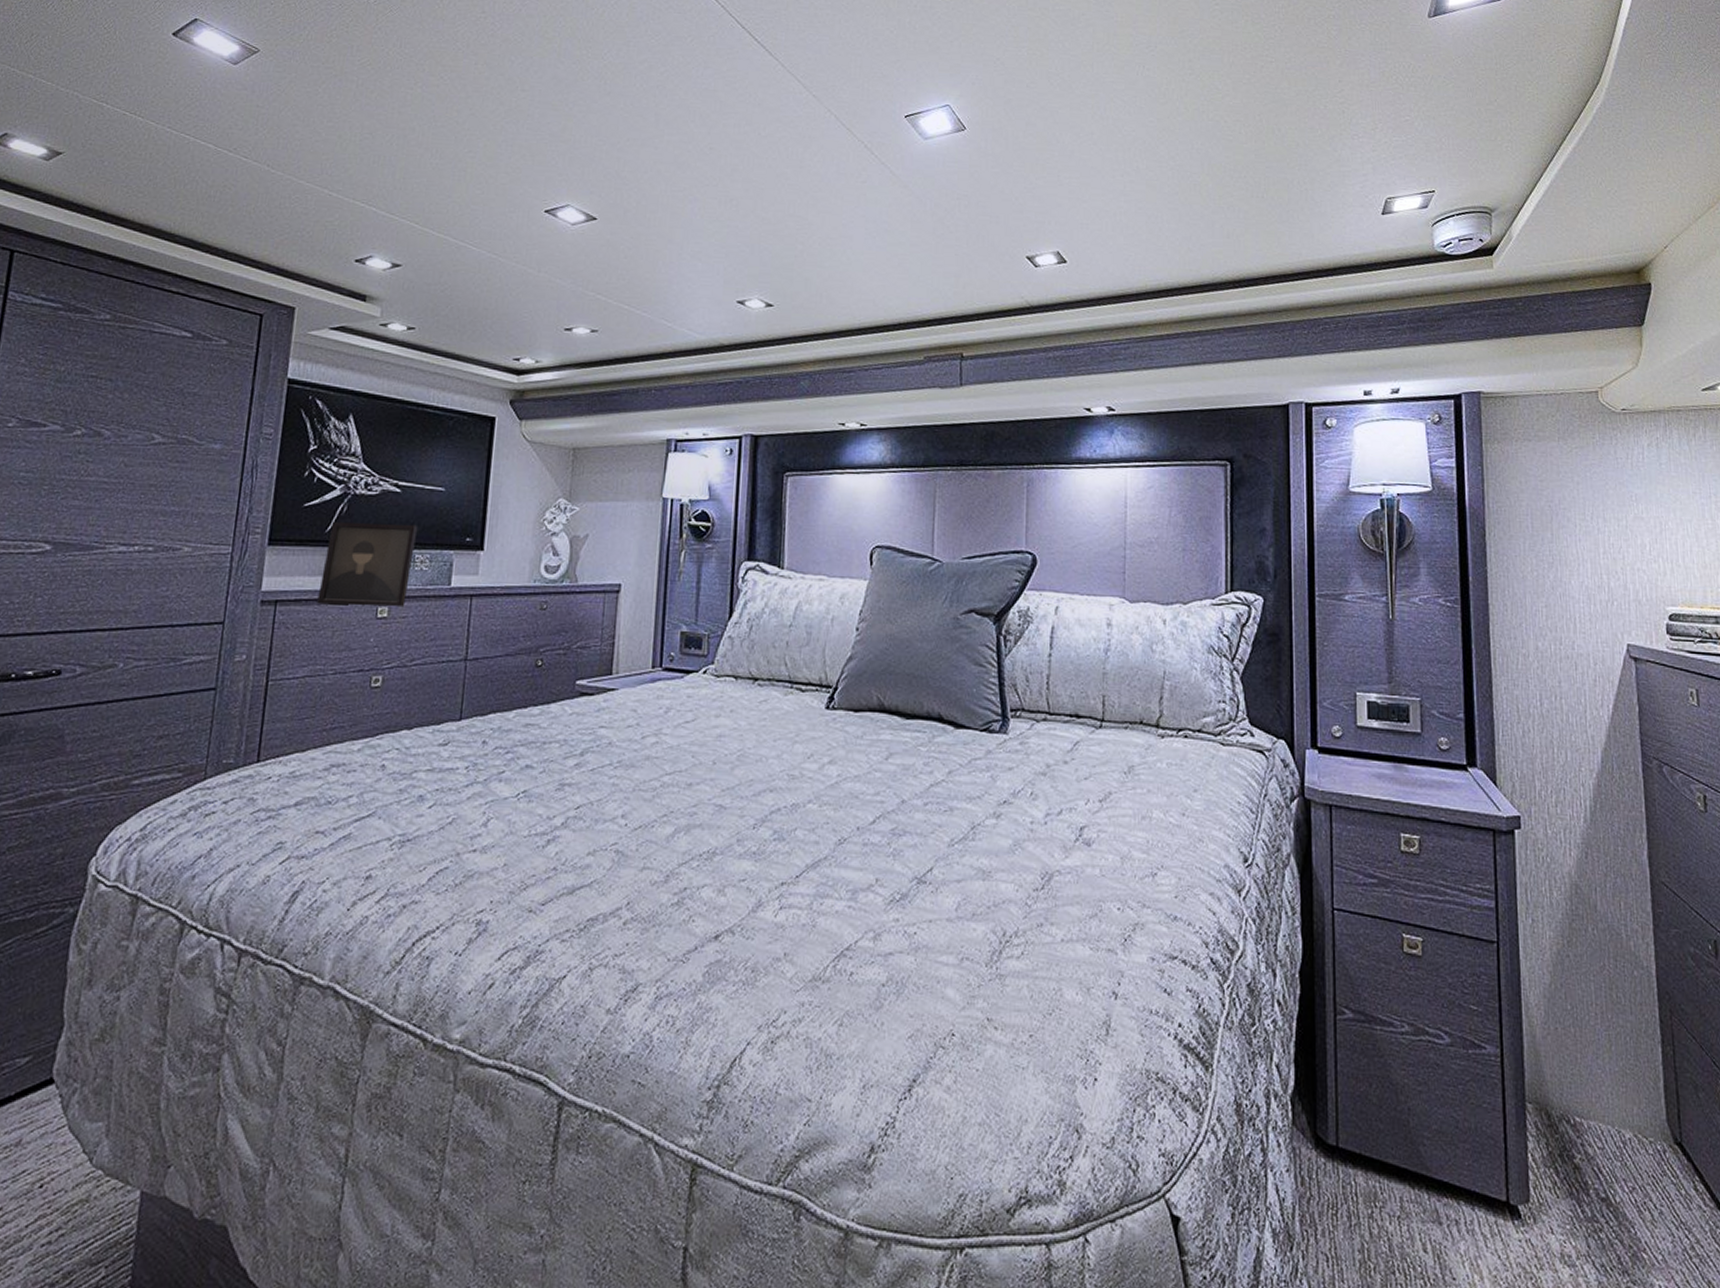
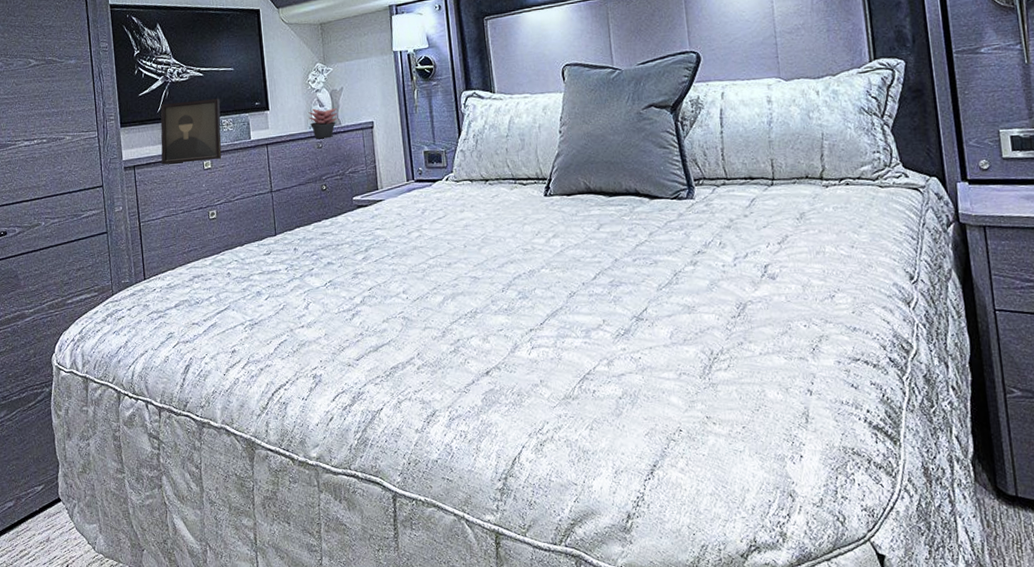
succulent plant: none [535,556,576,599] -> present [308,108,337,139]

